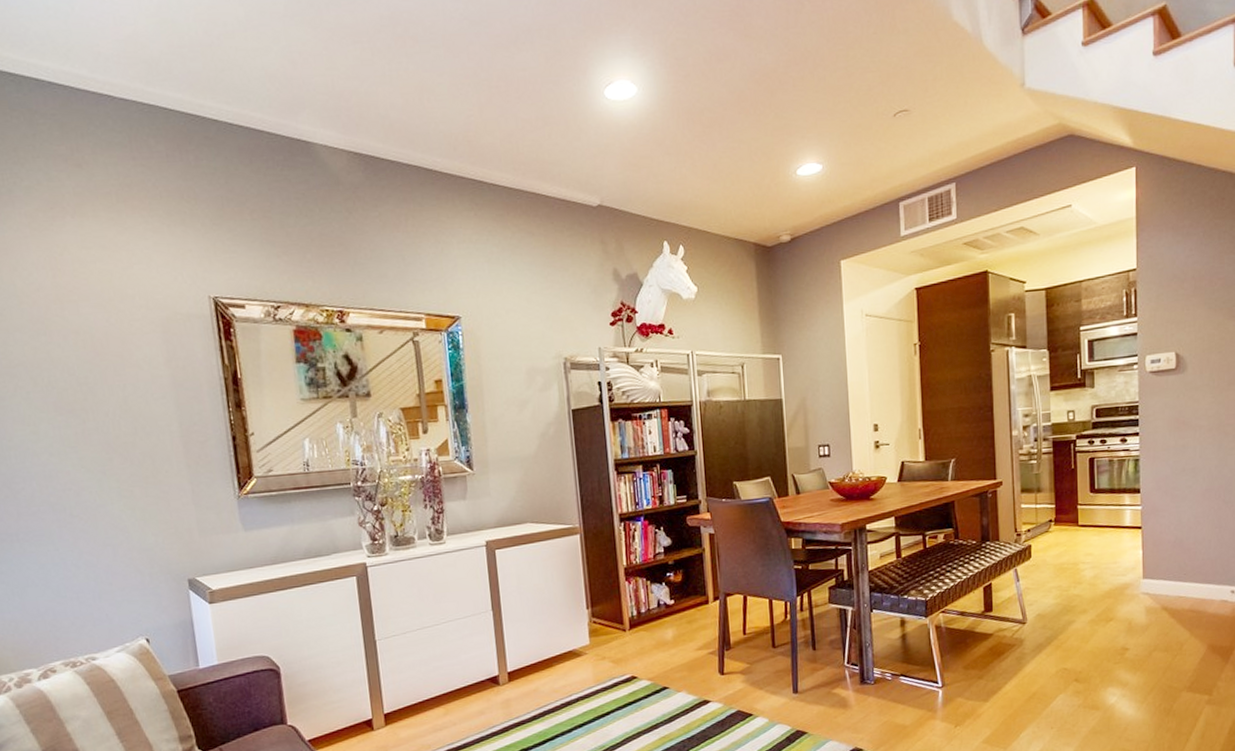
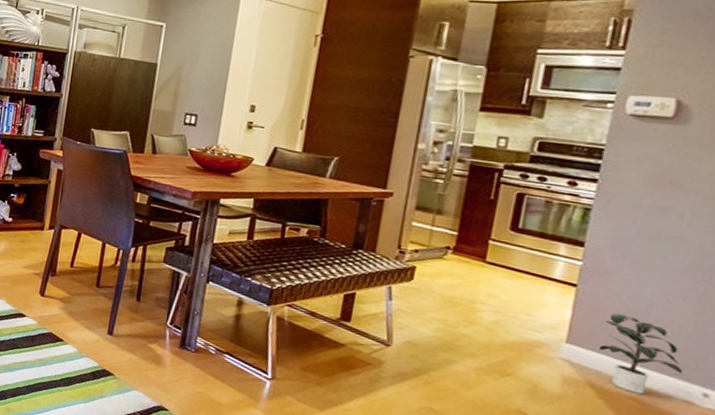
potted plant: none [1164,543,1216,606] -> present [598,313,683,395]

